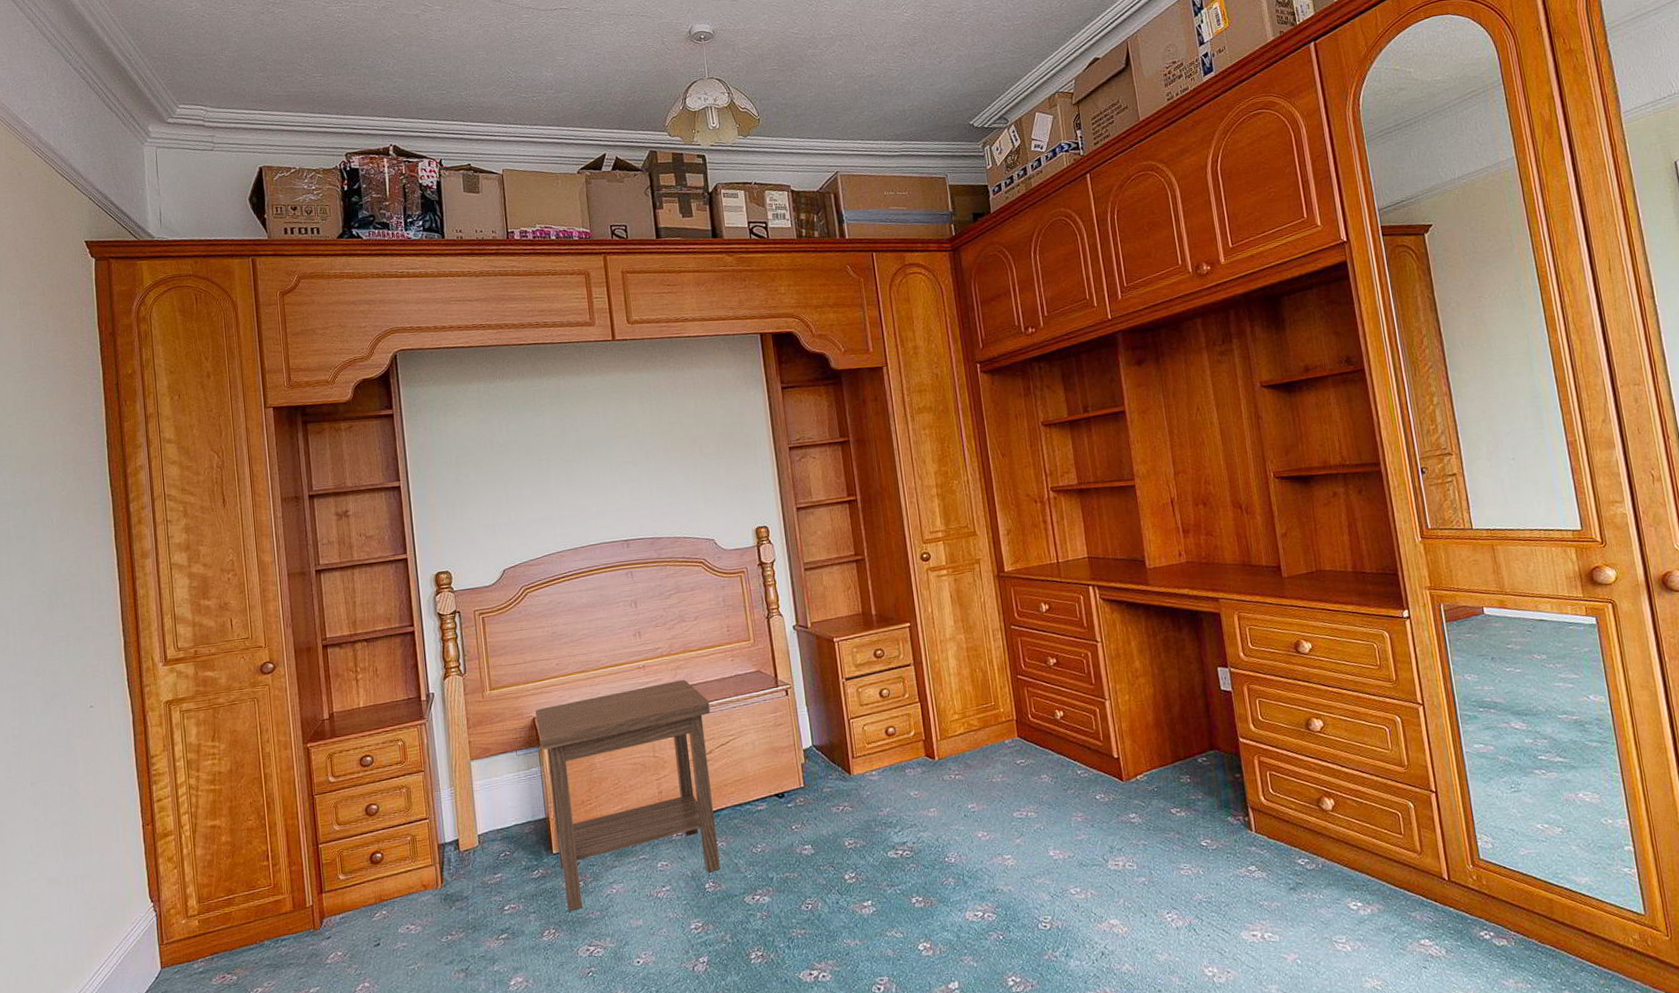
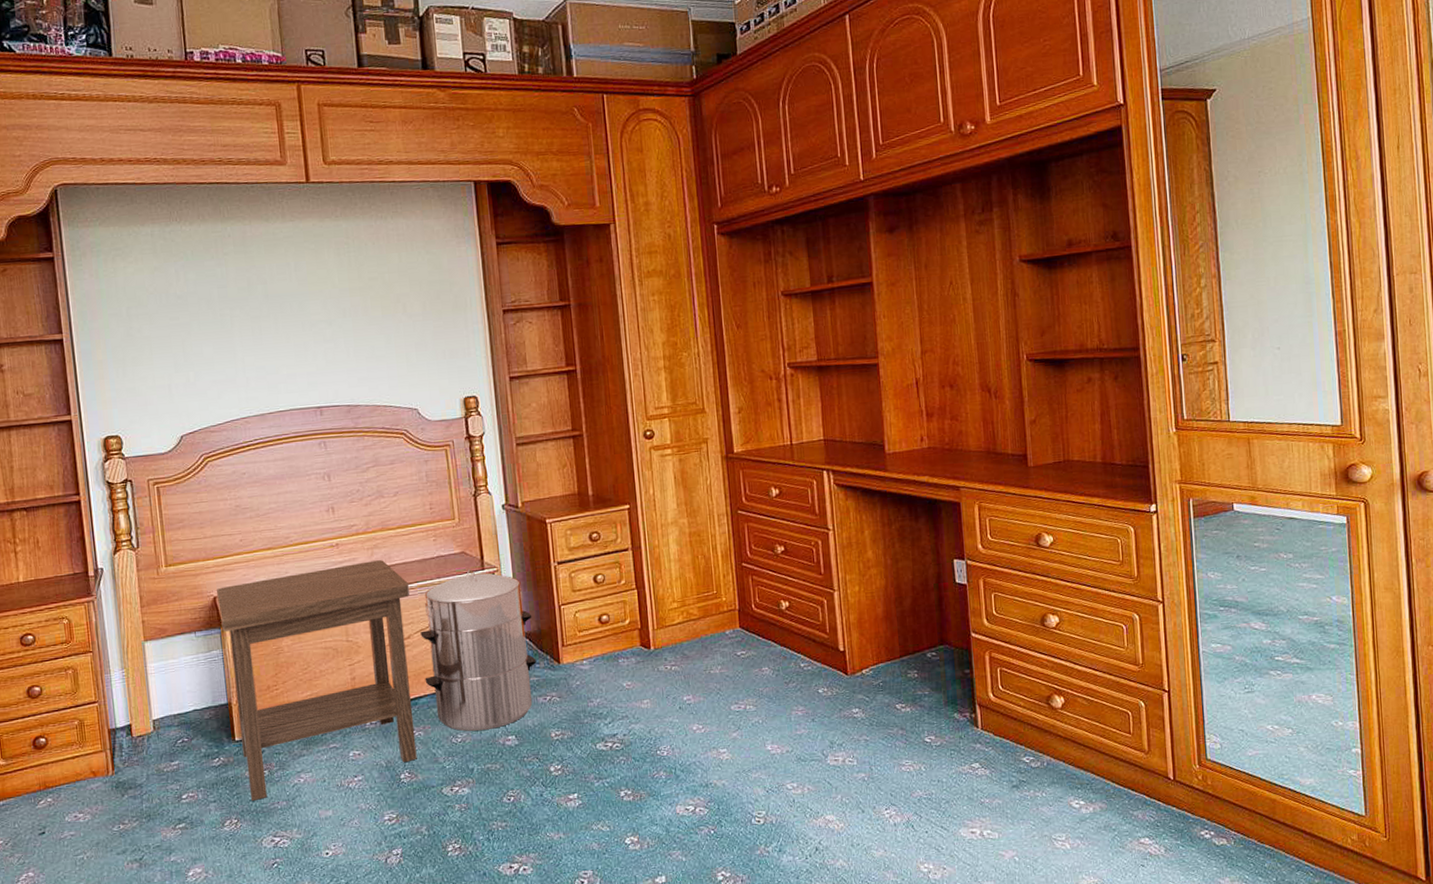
waste bin: none [721,687,829,841] -> present [420,569,537,731]

